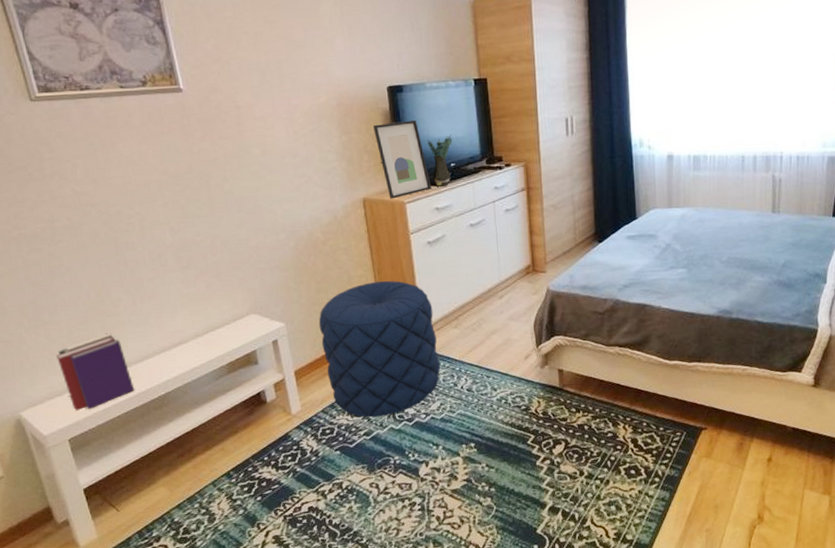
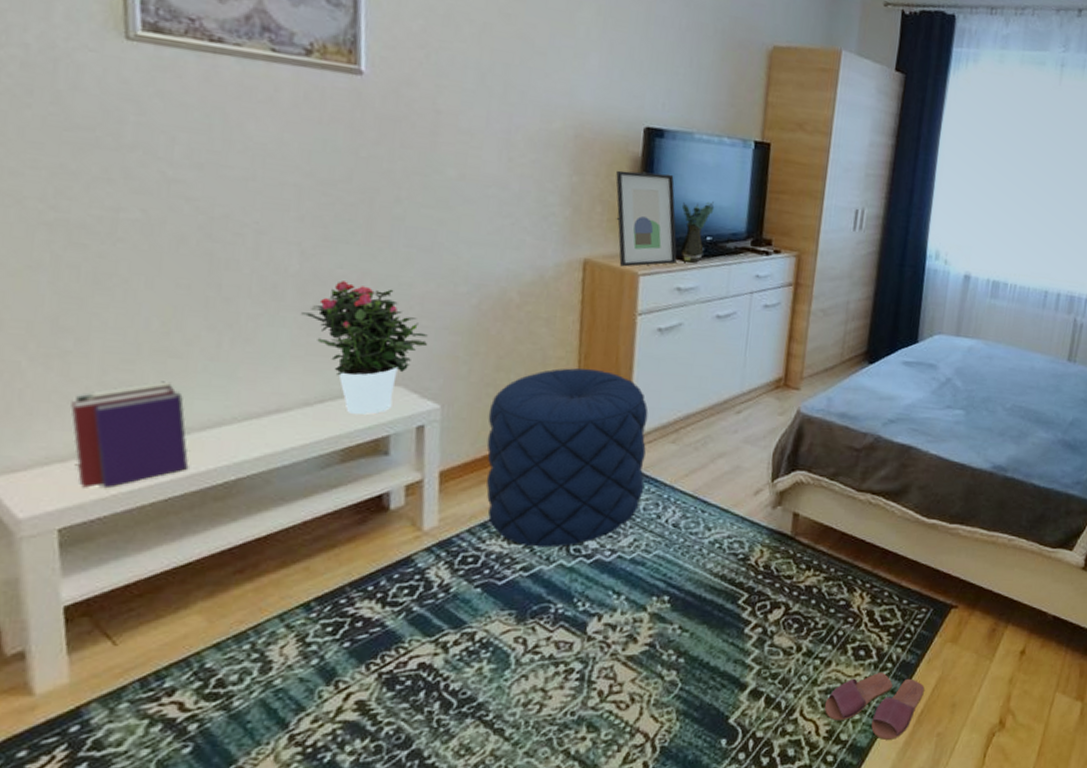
potted flower: none [180,244,268,339] -> present [301,281,428,415]
slippers: none [609,486,689,537] -> present [824,673,925,740]

